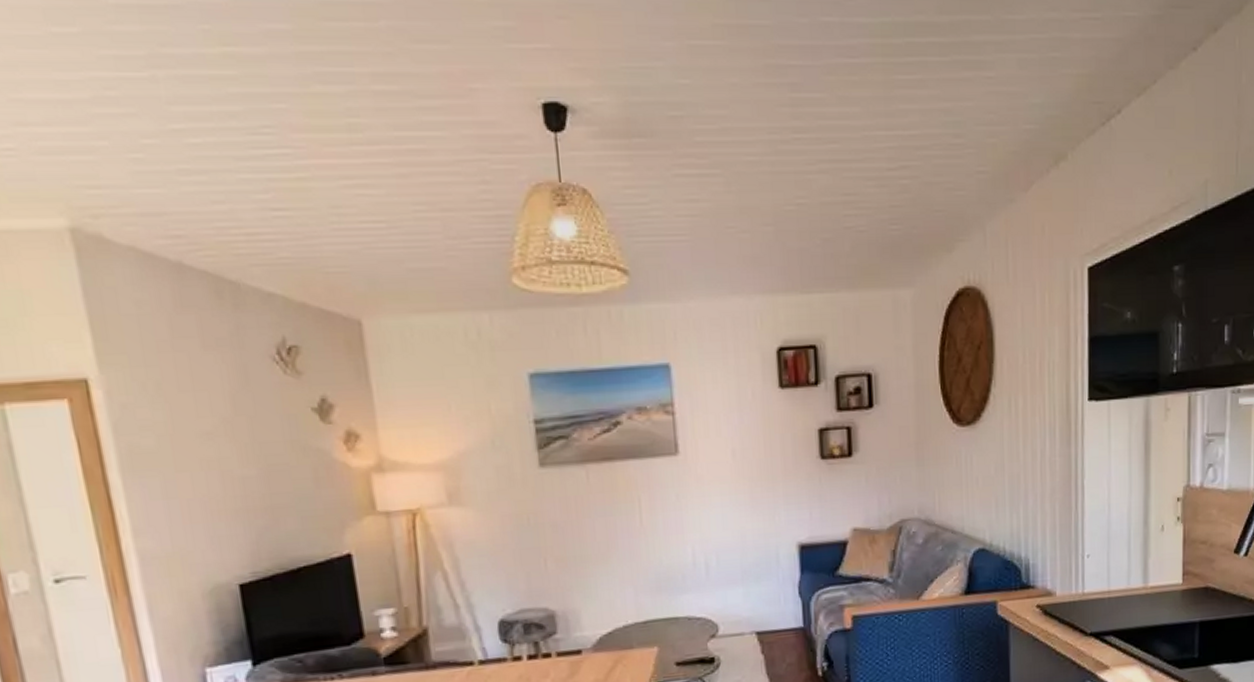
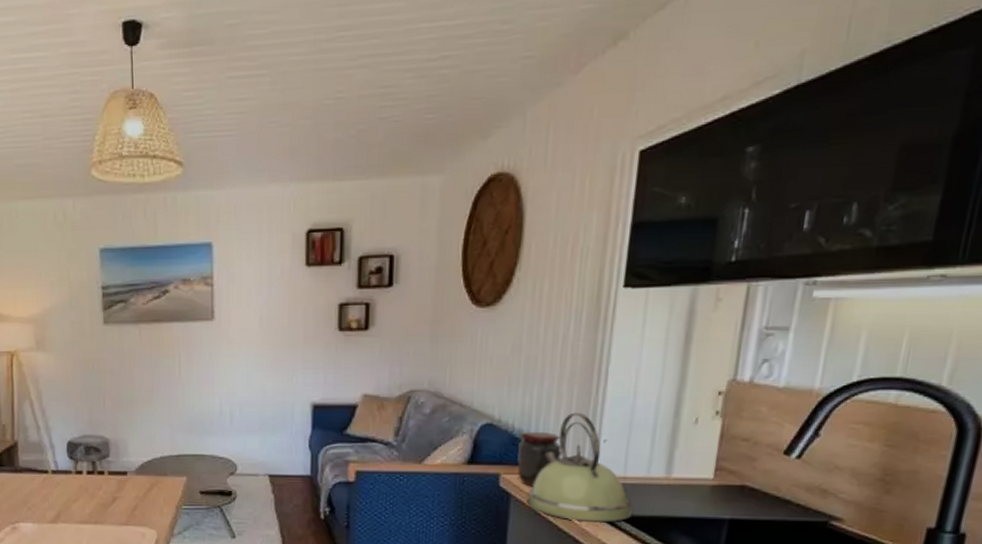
jar: none [1011,552,1051,612] -> present [517,431,562,487]
kettle: none [1025,529,1120,643] -> present [527,412,633,523]

